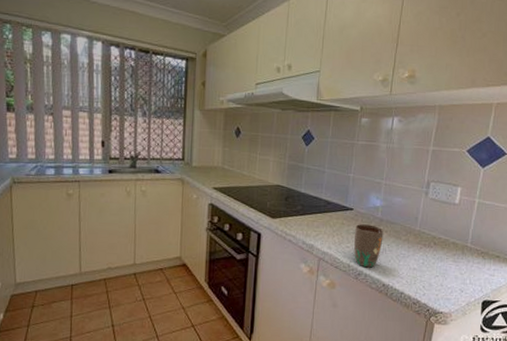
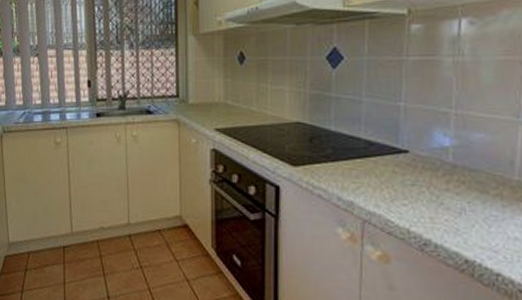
mug: present [353,224,384,268] -> none [412,172,460,236]

